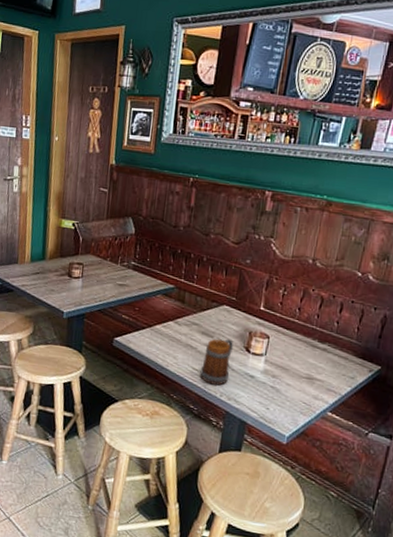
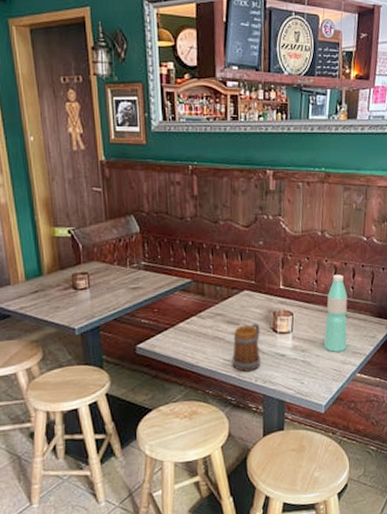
water bottle: none [296,306,331,386] -> present [323,274,348,352]

